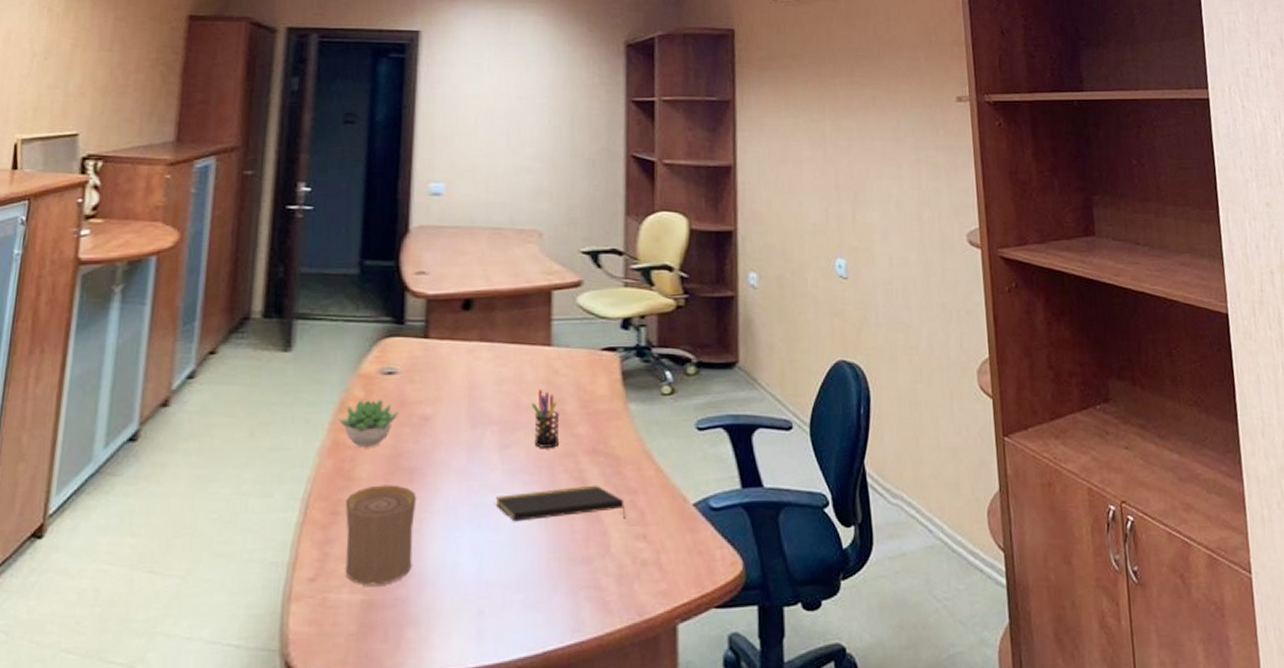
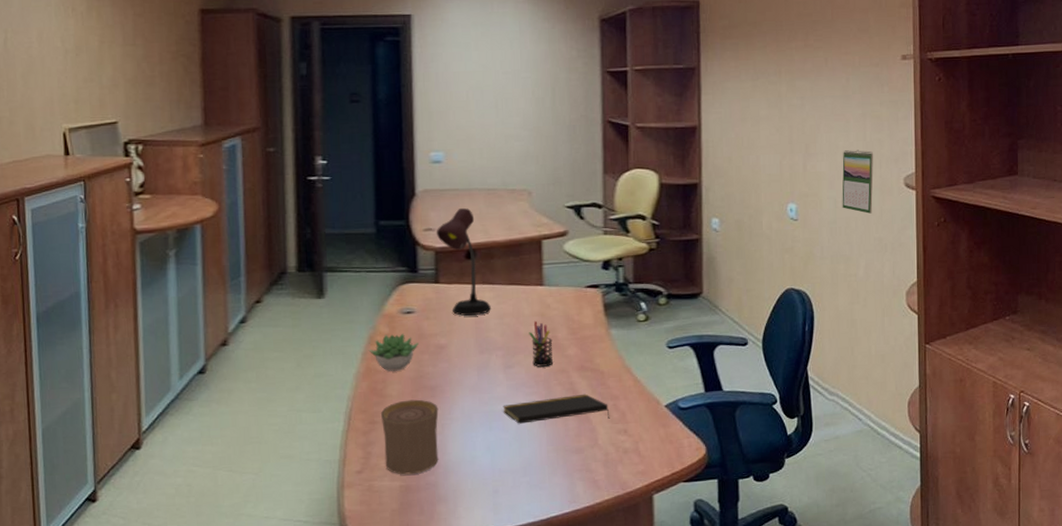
desk lamp: none [429,248,488,381] -> present [436,207,491,317]
calendar: none [896,200,933,274] -> present [842,150,873,214]

